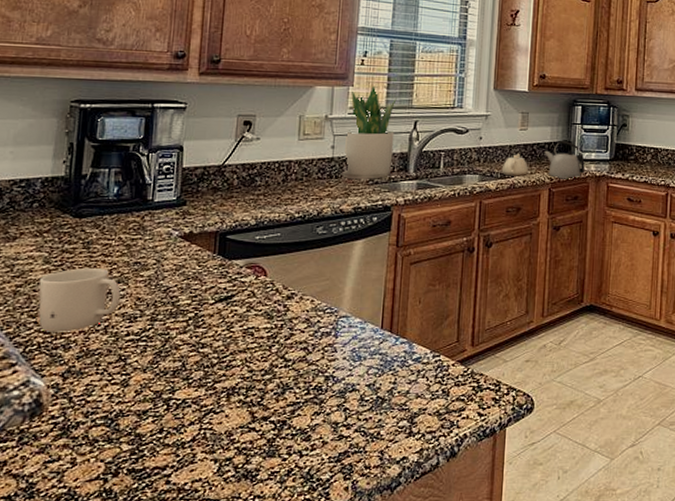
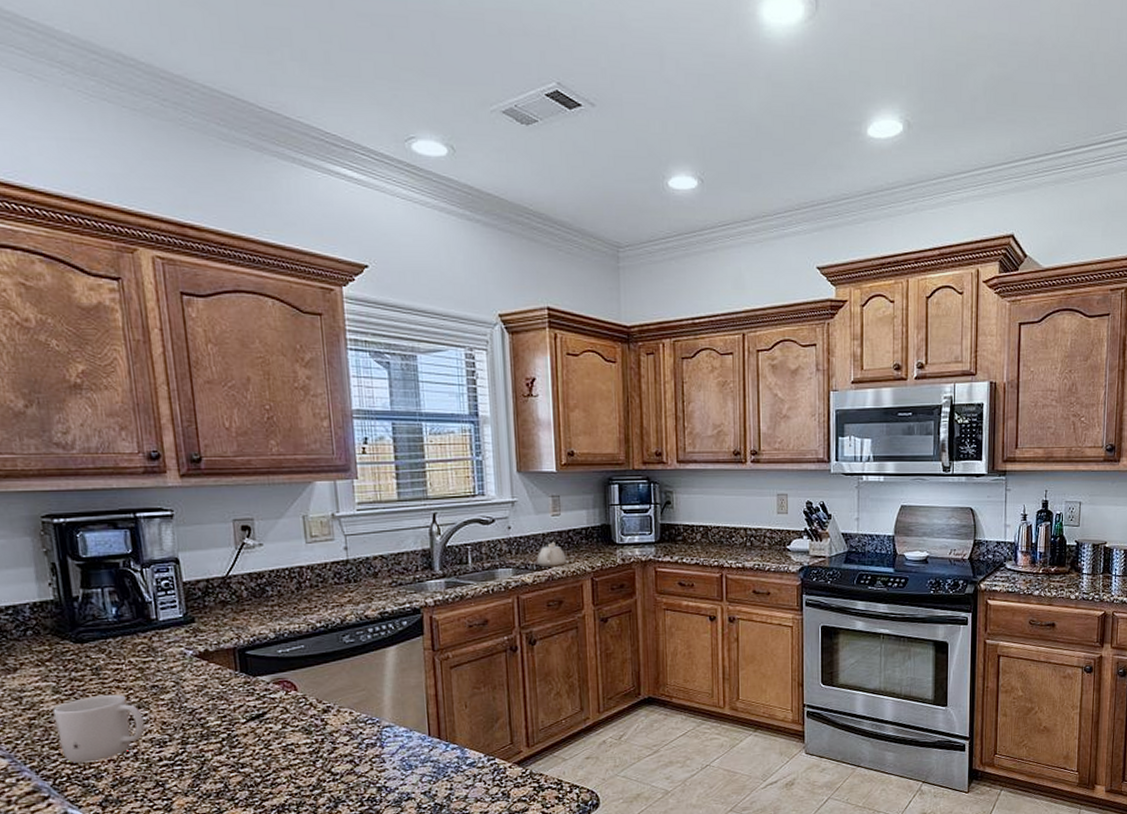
planter: present [342,85,398,180] -> none [356,476,415,583]
kettle: present [544,140,585,179] -> none [582,524,629,567]

